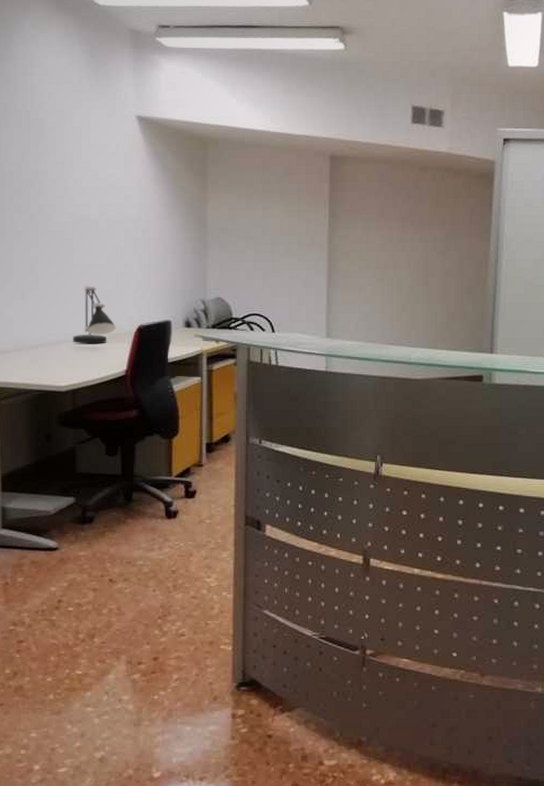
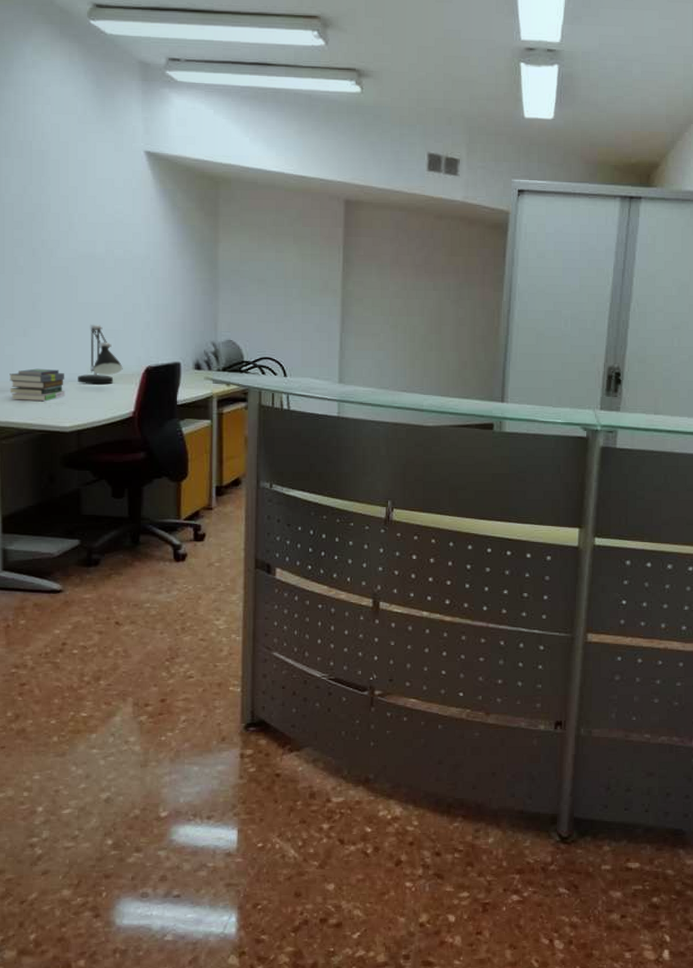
books: none [9,330,61,362] -> present [9,368,65,402]

